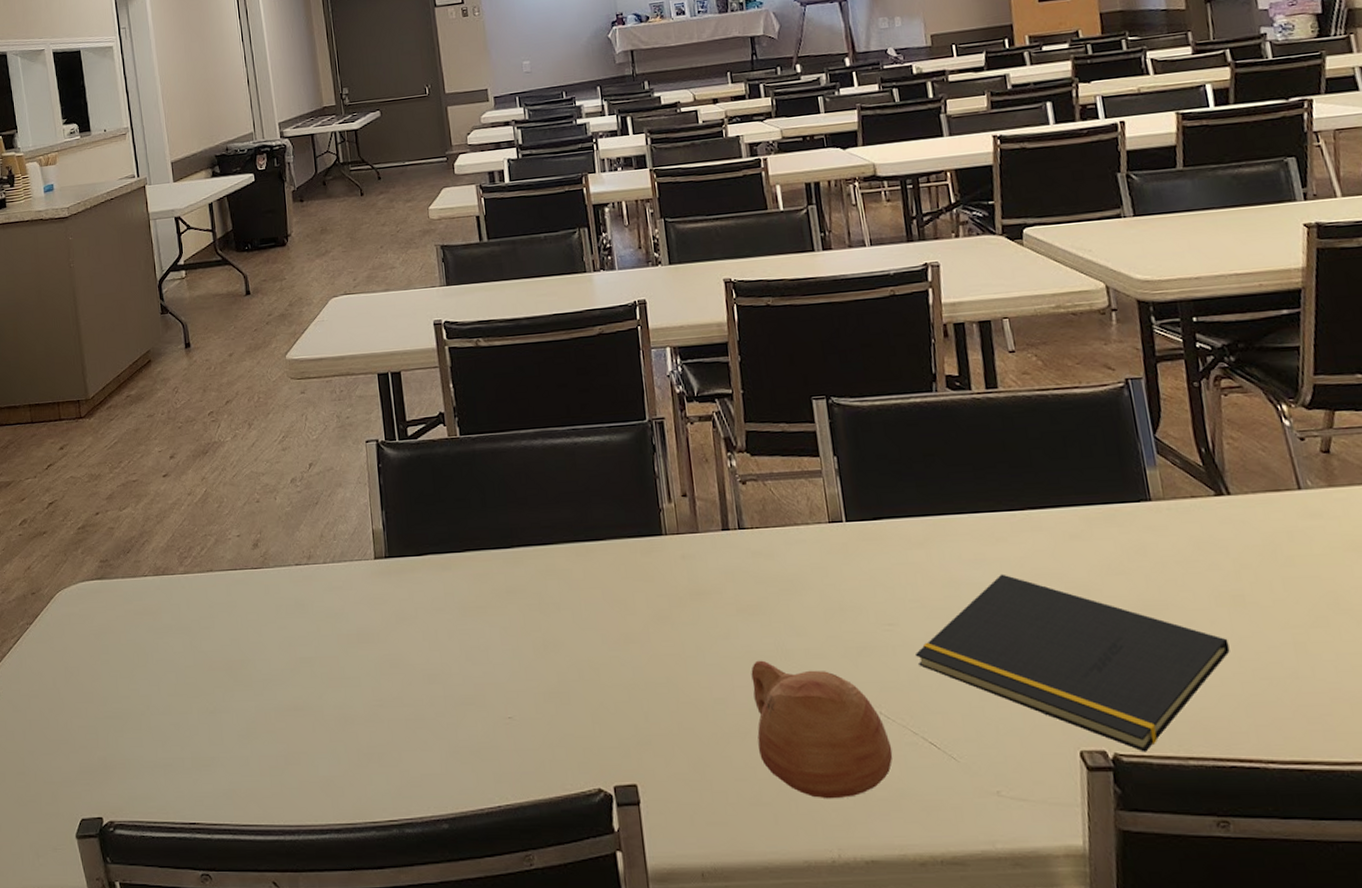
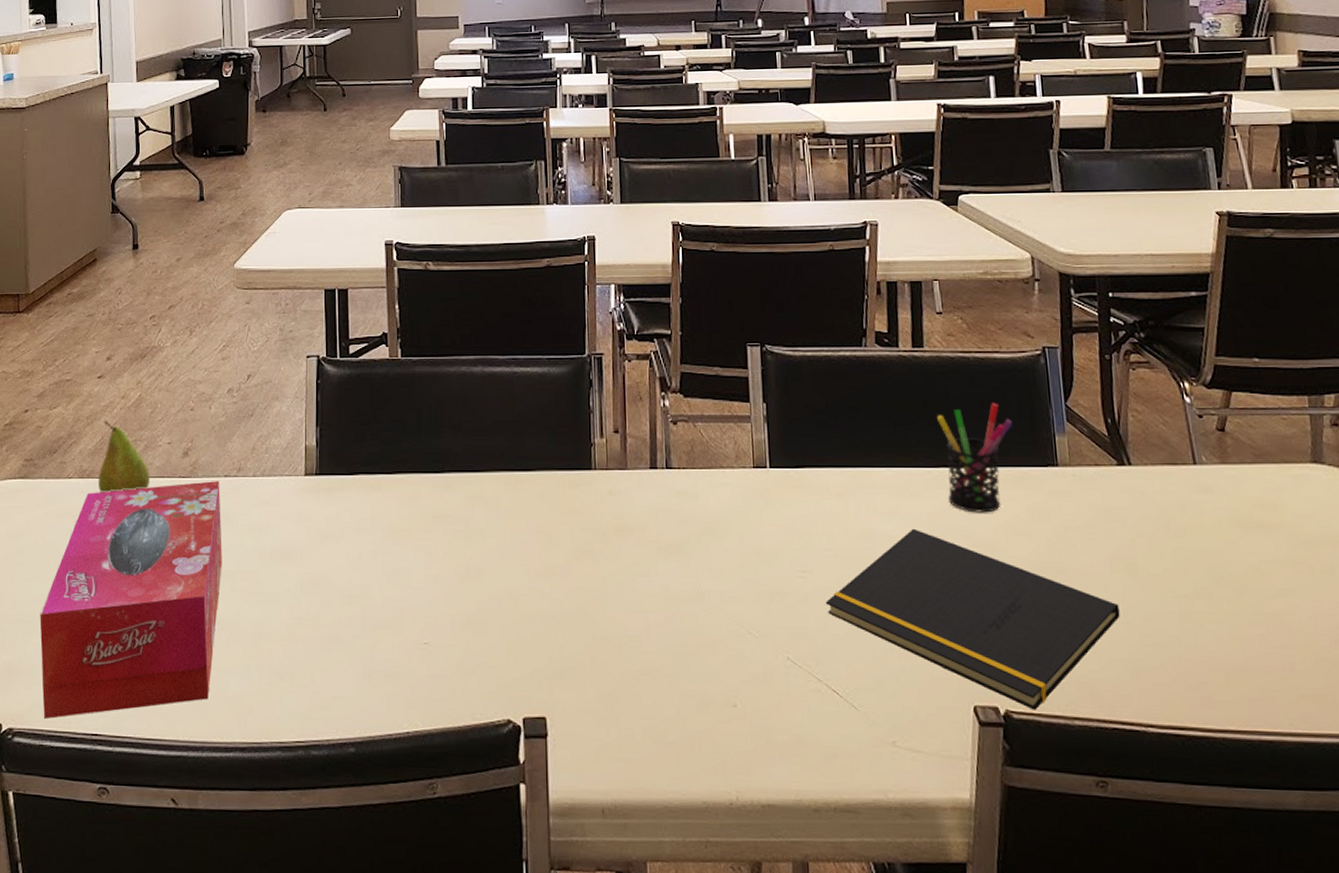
tissue box: none [129,570,302,810] -> present [39,481,222,719]
fruit: none [173,517,224,589] -> present [98,420,151,493]
cup: present [751,660,893,799] -> none [666,599,797,742]
pen holder: none [1018,439,1099,554] -> present [937,402,1012,513]

